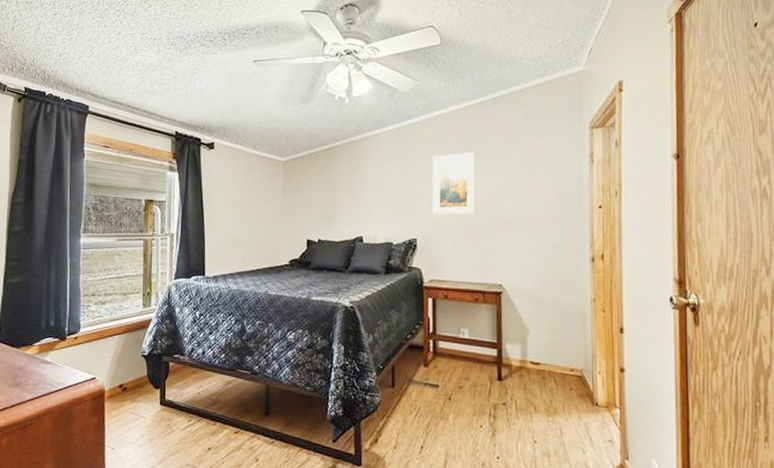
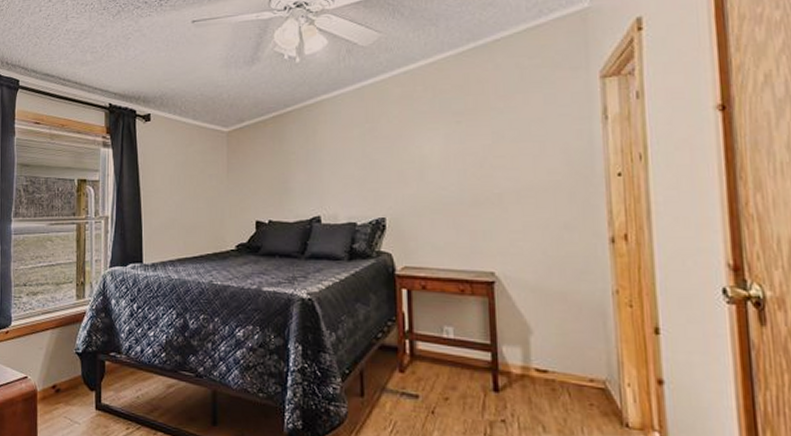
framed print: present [433,153,476,215] -> none [402,113,458,189]

